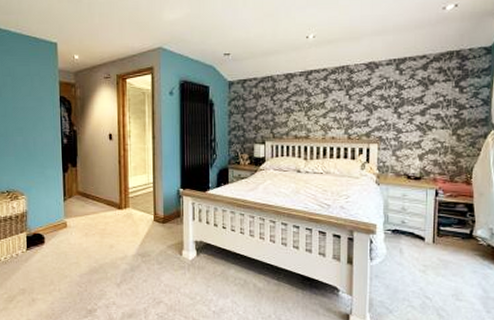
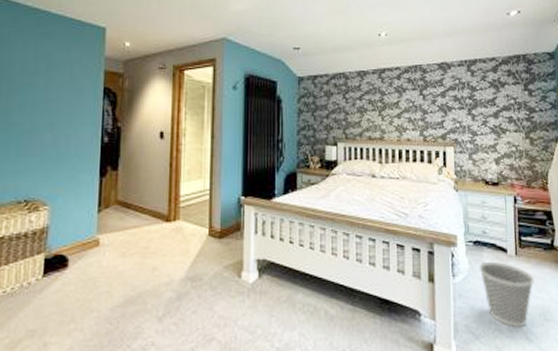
wastebasket: none [396,247,450,305] -> present [479,261,535,328]

